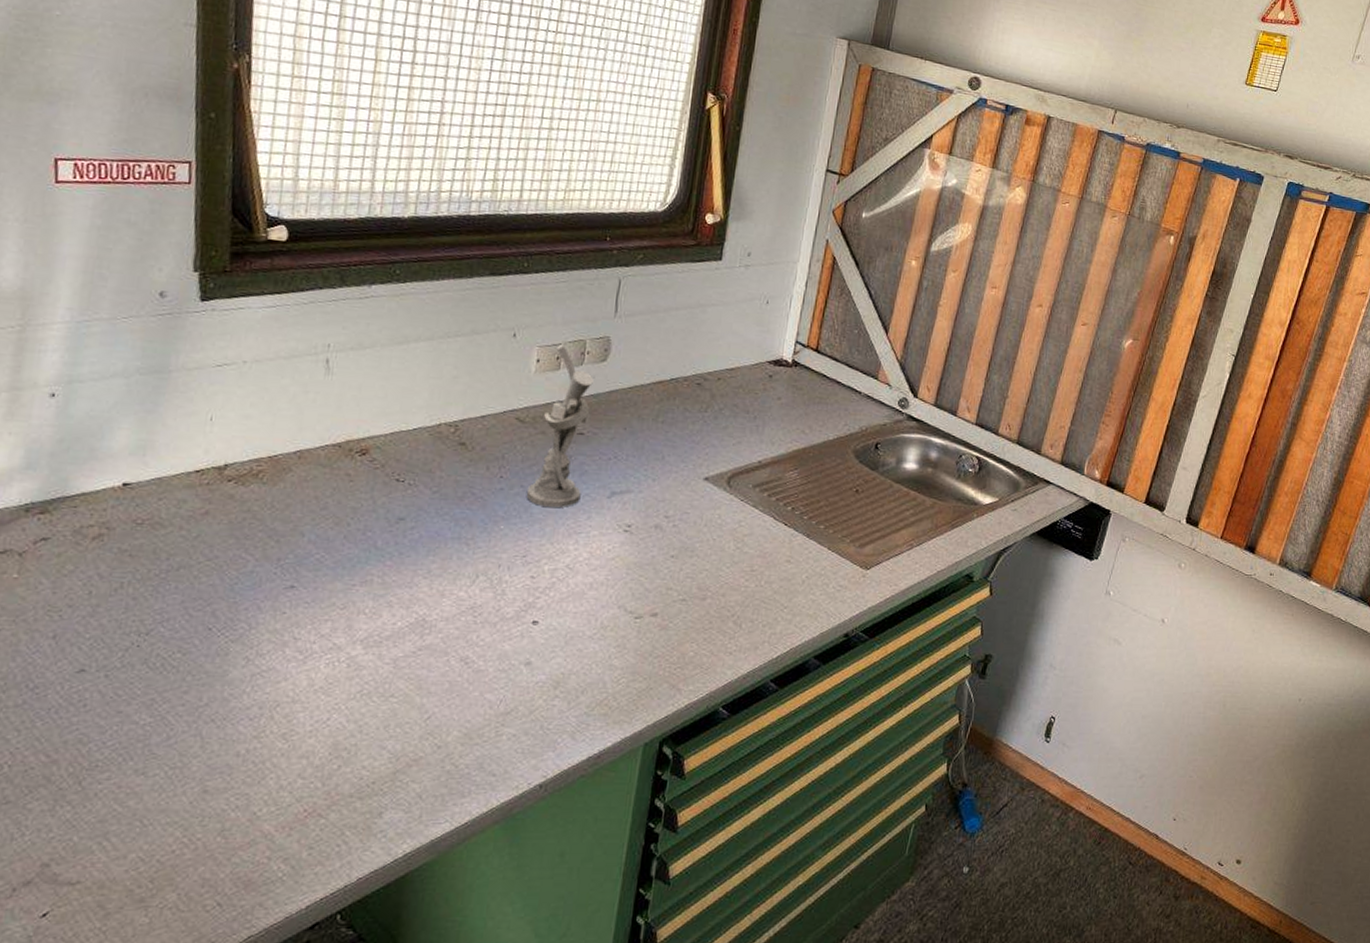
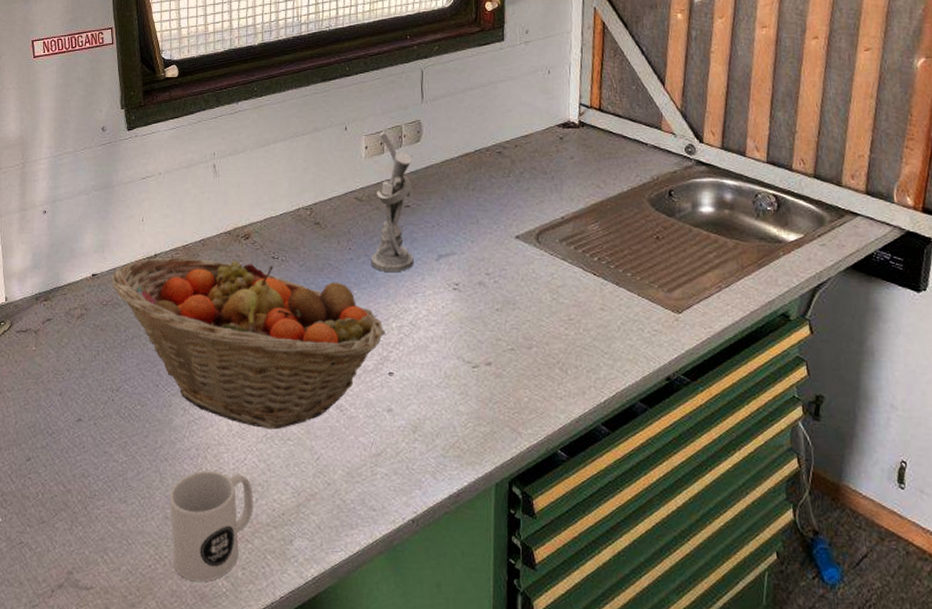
fruit basket: none [152,467,535,685] -> present [111,256,385,430]
mug: none [209,734,335,867] -> present [169,471,253,582]

